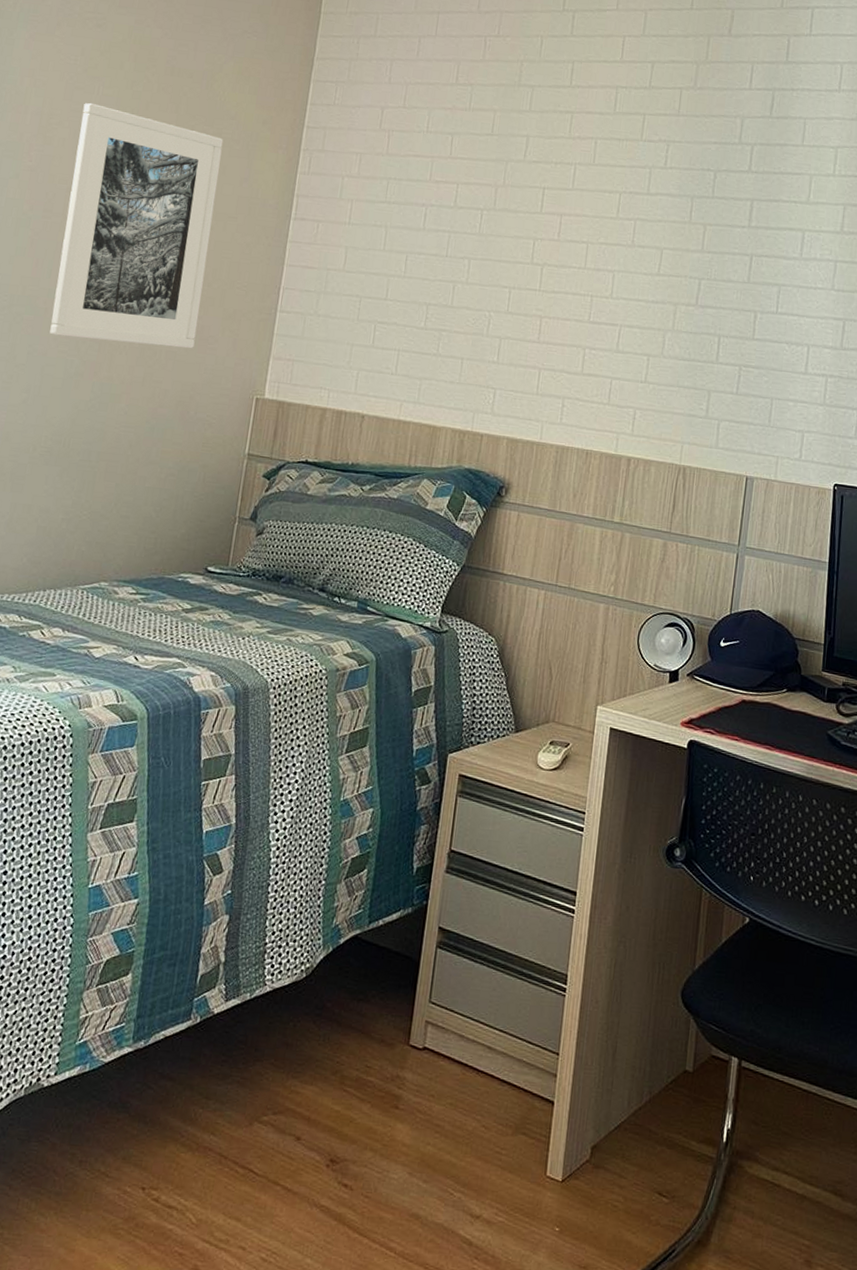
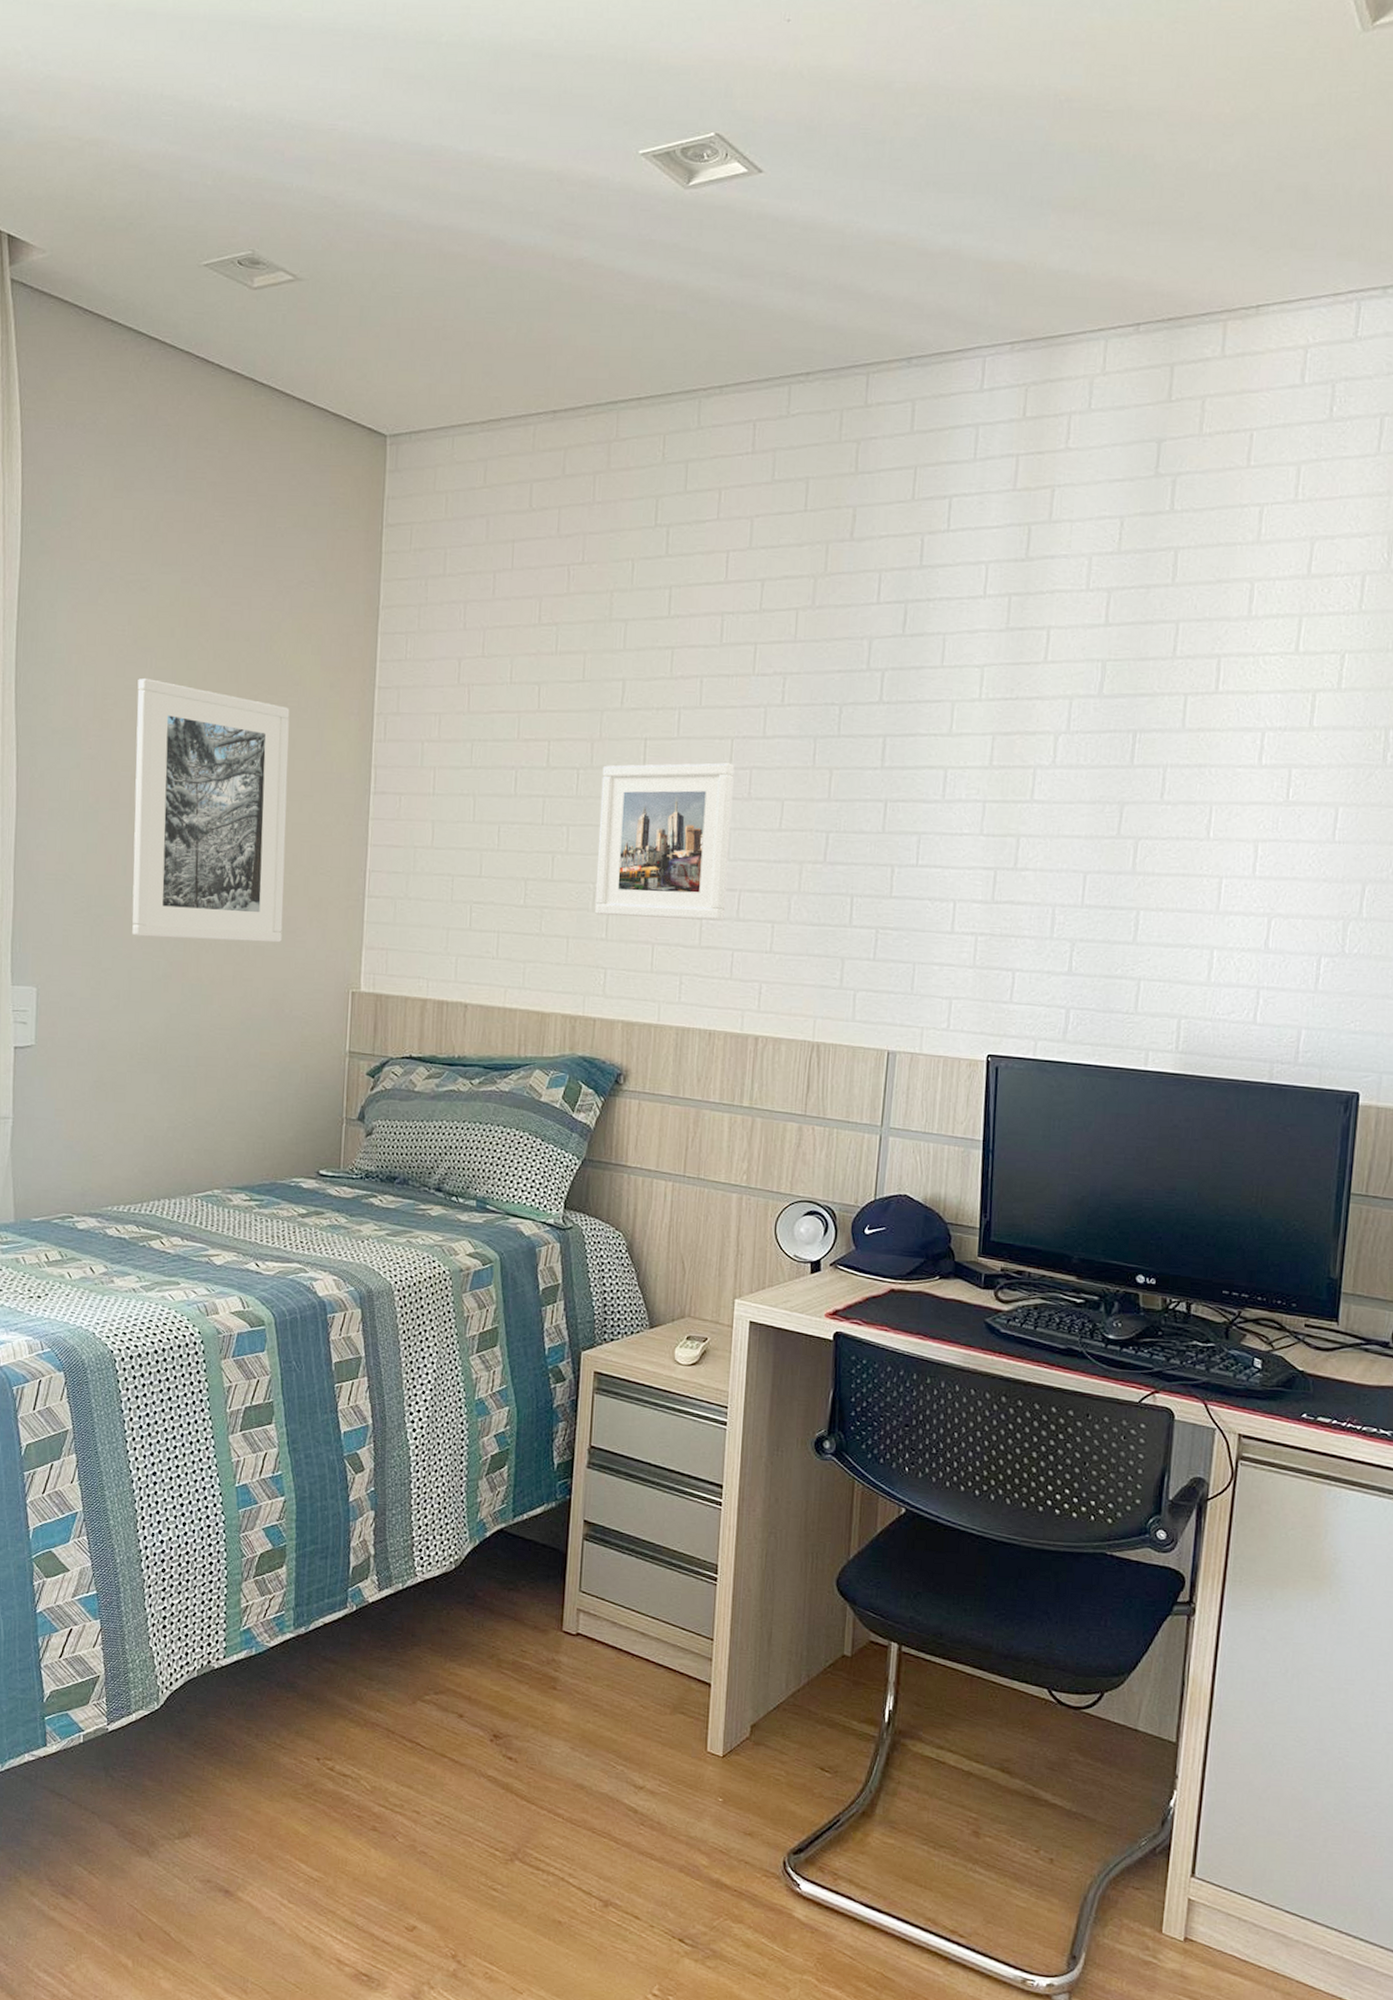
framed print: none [489,208,621,352] -> present [595,763,735,921]

